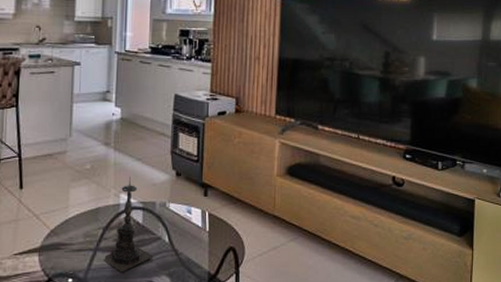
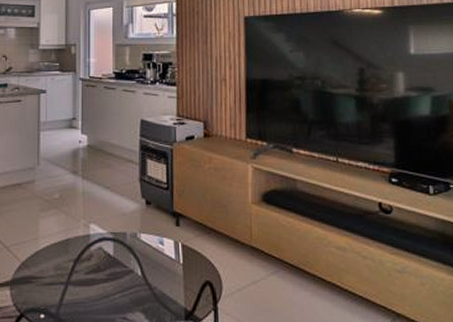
candle holder: present [103,176,154,273] -> none [74,205,127,308]

